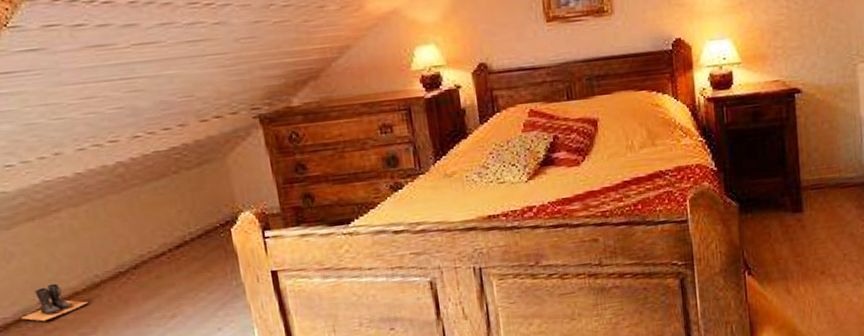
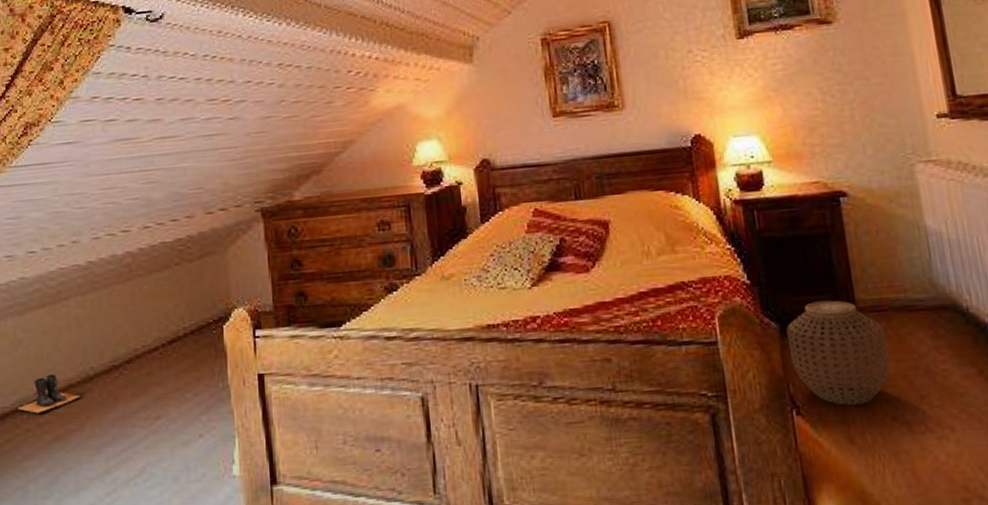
woven basket: none [744,181,823,265] -> present [786,300,890,406]

